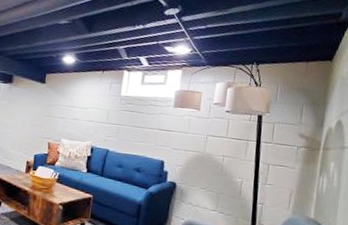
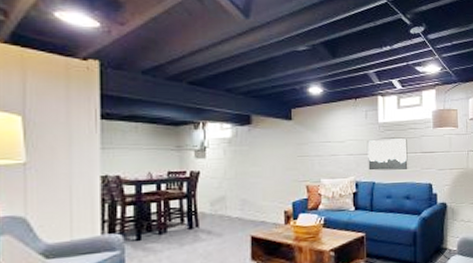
wall art: none [105,111,146,144] -> present [367,138,408,171]

